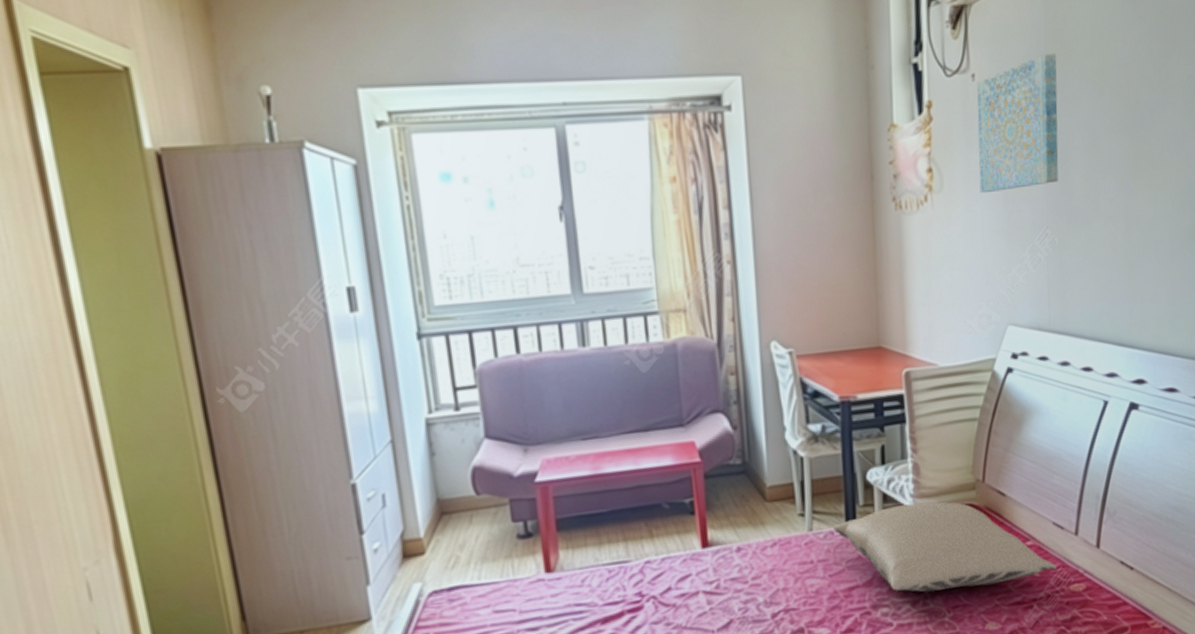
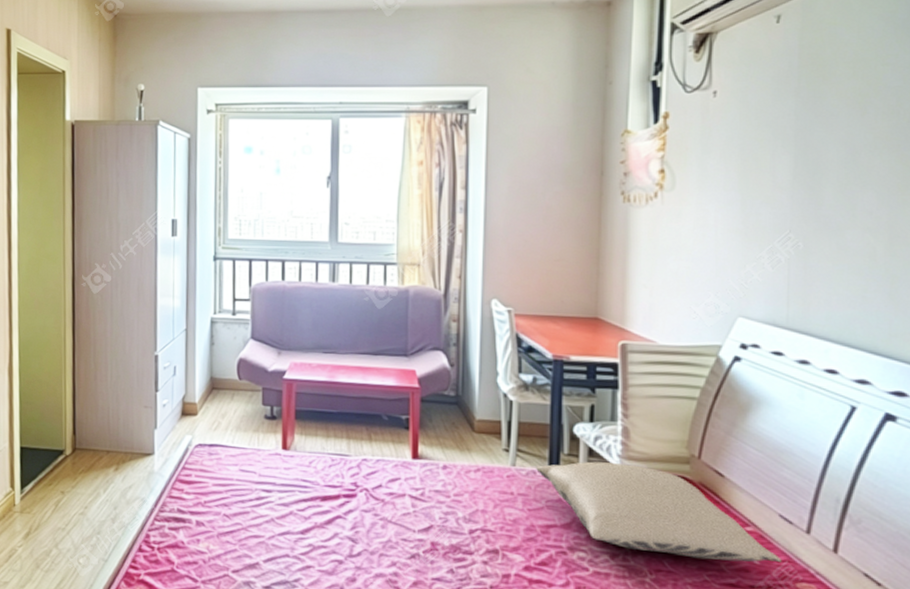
wall art: present [977,53,1059,194] -> none [715,75,812,196]

